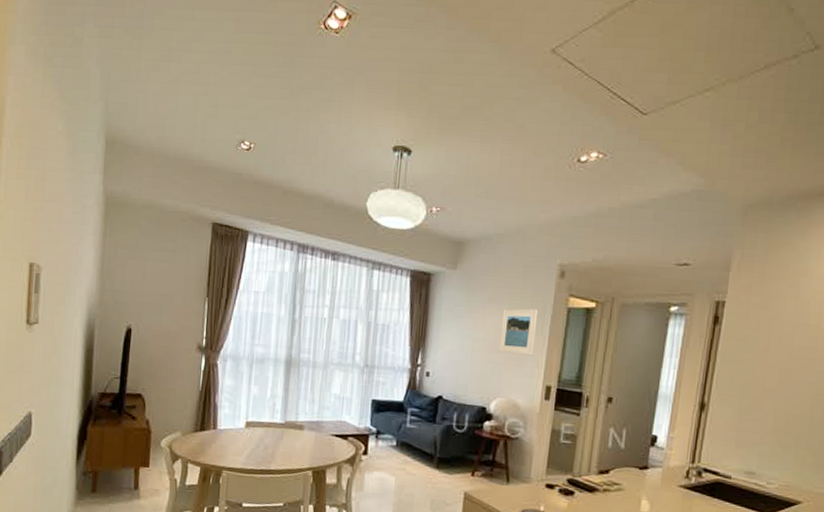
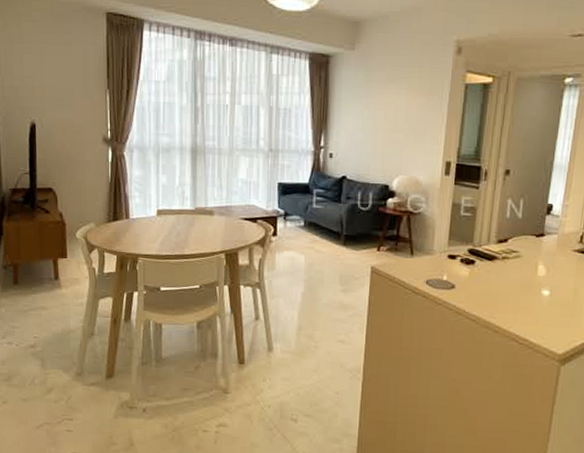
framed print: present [499,308,539,356] -> none [399,86,437,133]

